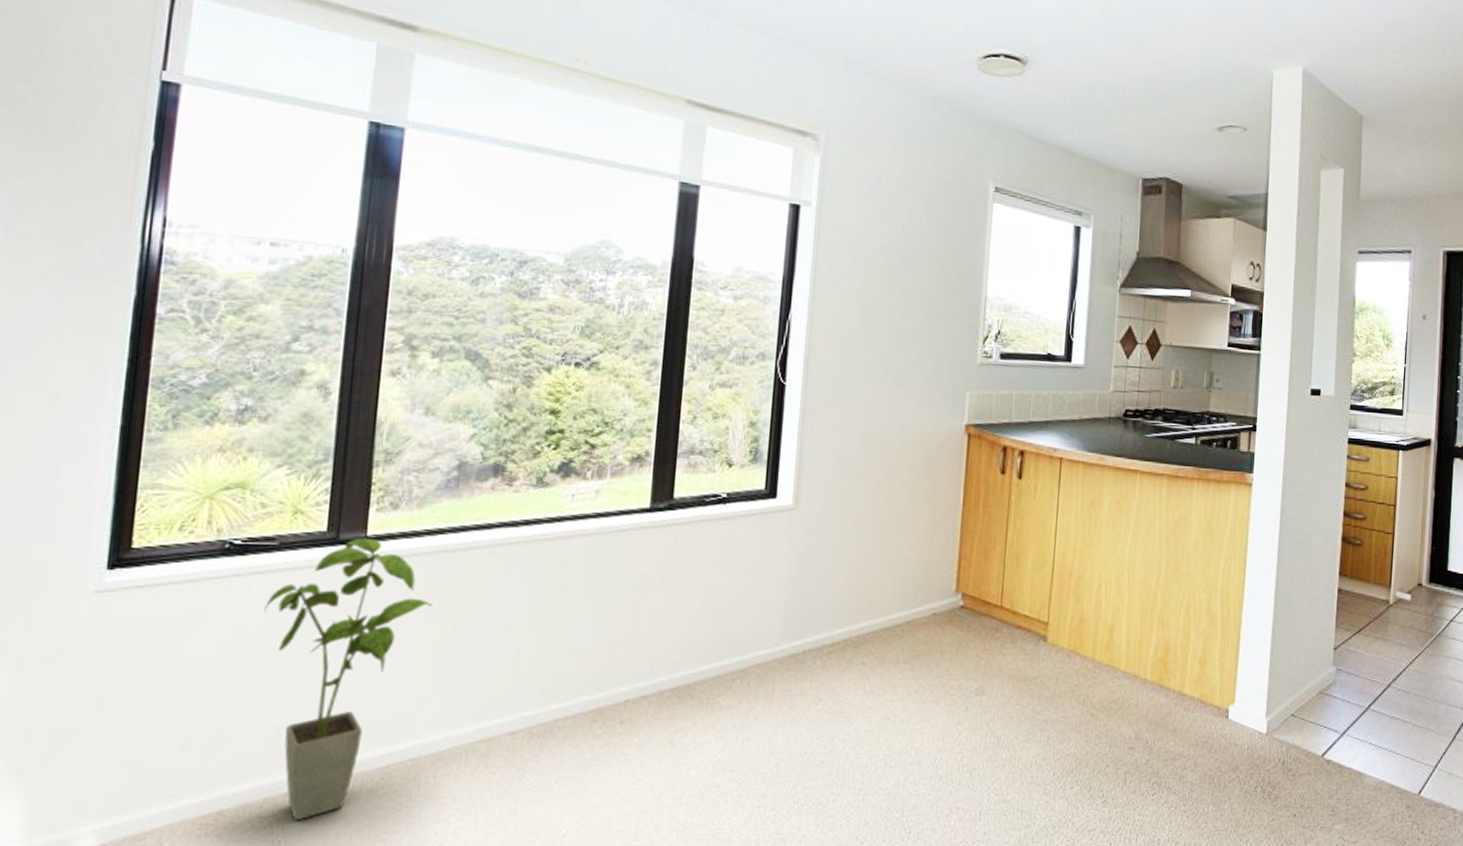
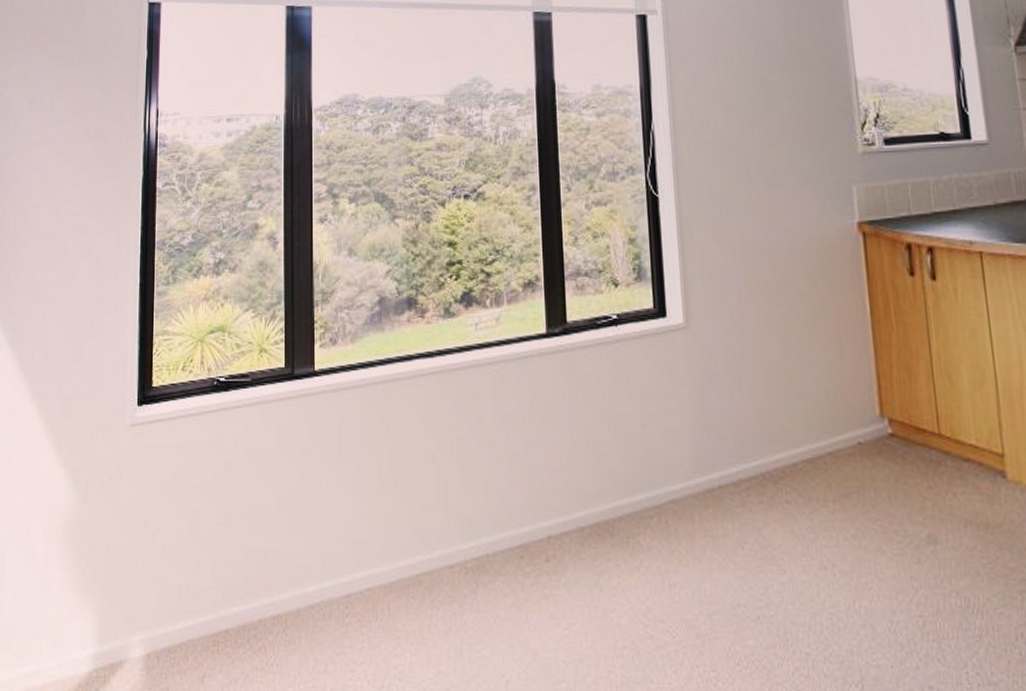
house plant: present [264,537,432,821] -> none [245,372,371,645]

